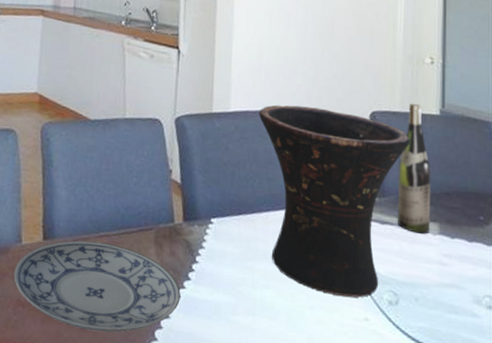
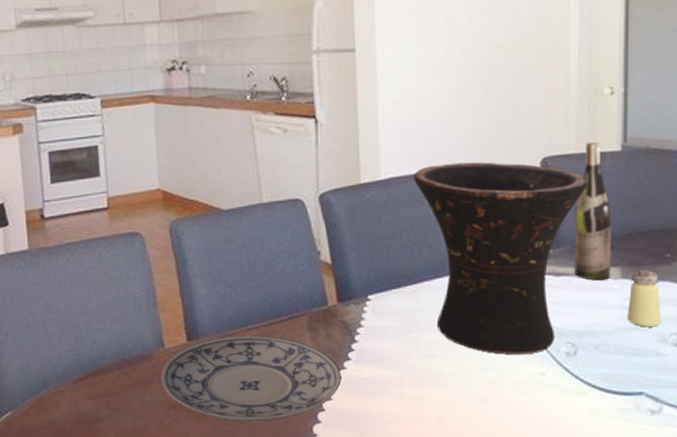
saltshaker: none [445,228,476,287] -> present [628,269,662,328]

